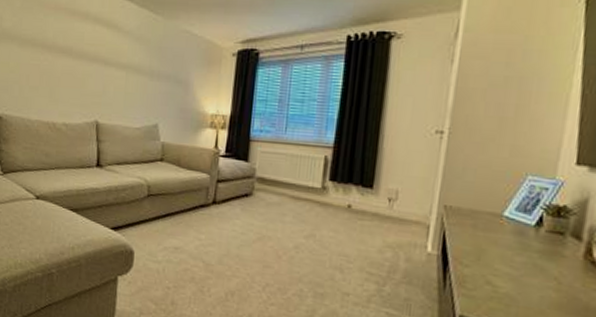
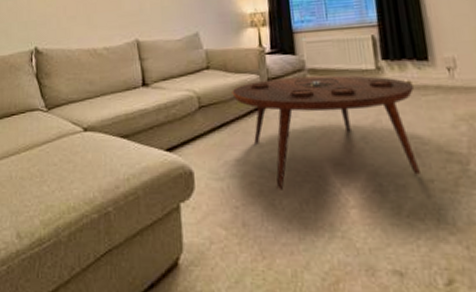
coffee table: none [181,180,352,287] -> present [232,75,420,190]

